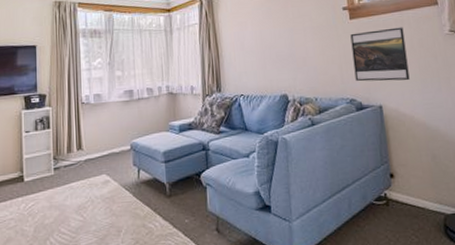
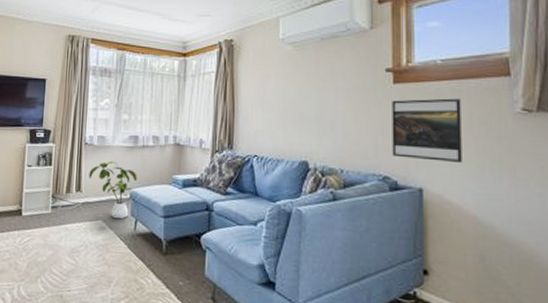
house plant: none [88,116,136,171] -> present [89,160,137,219]

